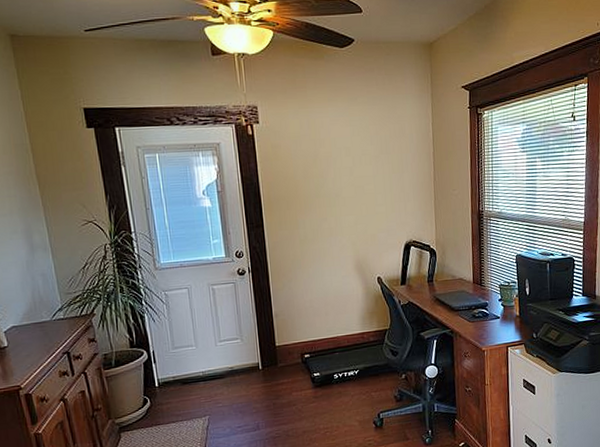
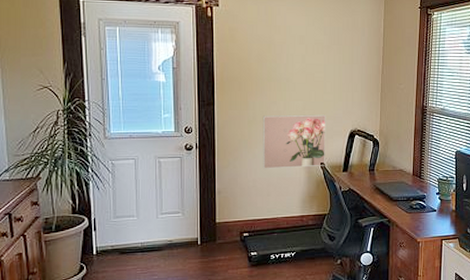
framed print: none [314,227,382,289] -> present [262,114,326,169]

